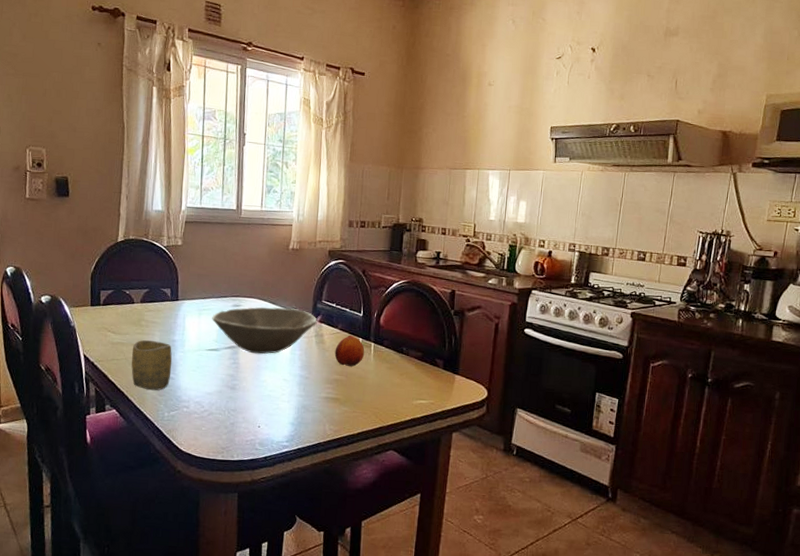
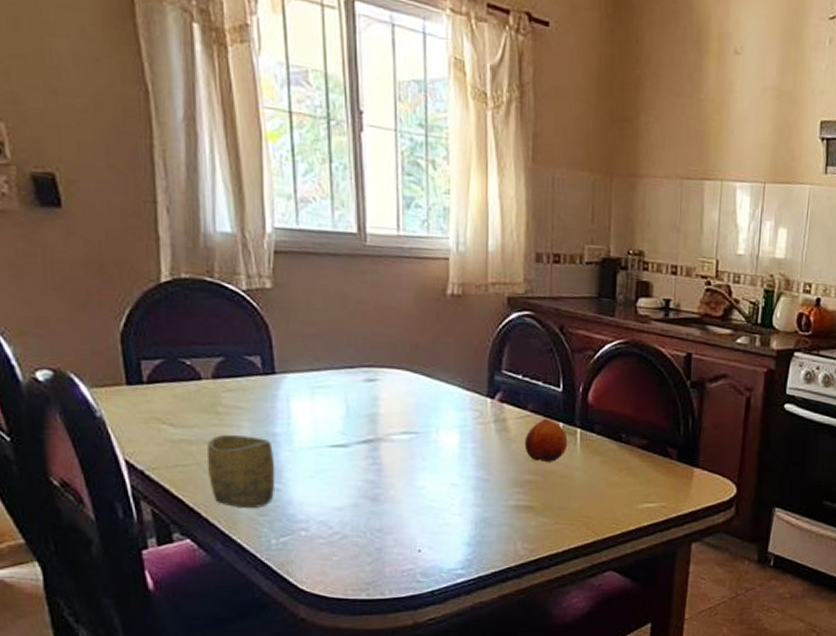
bowl: present [212,307,317,354] -> none [333,381,496,450]

